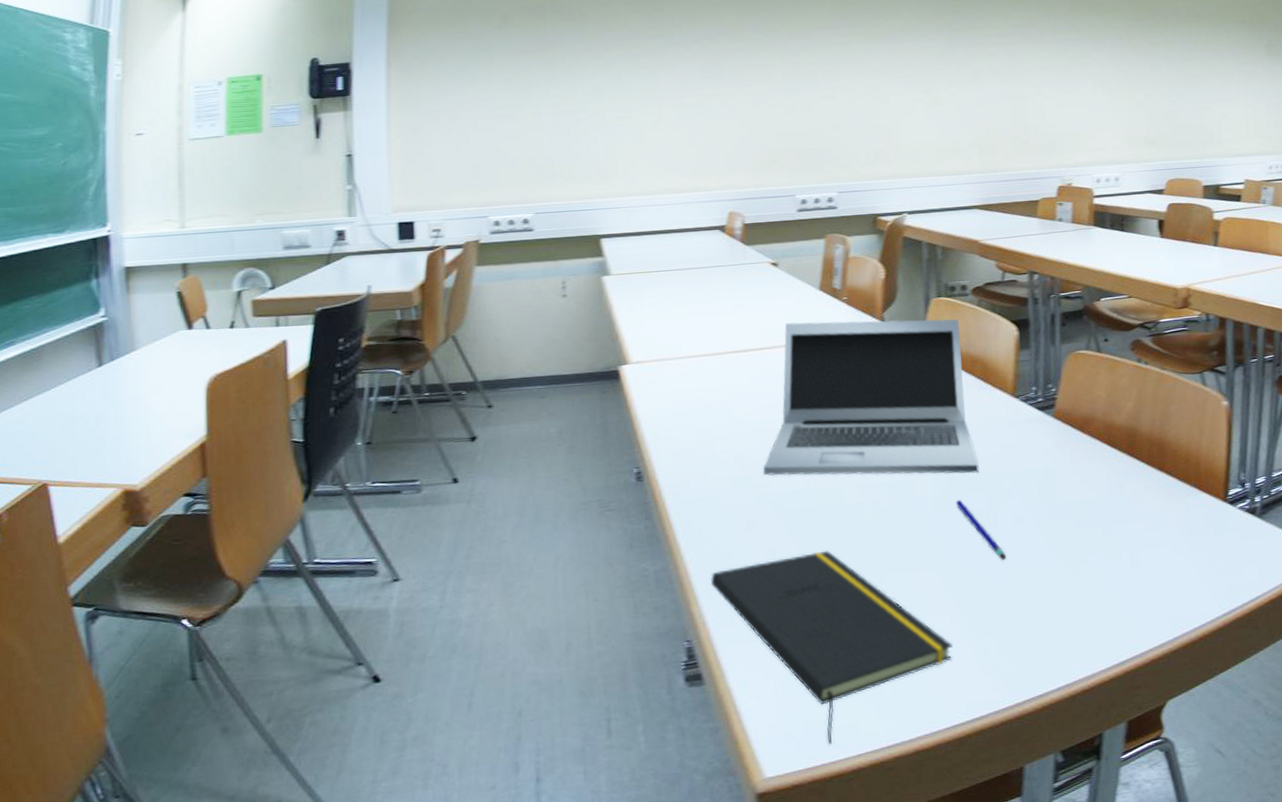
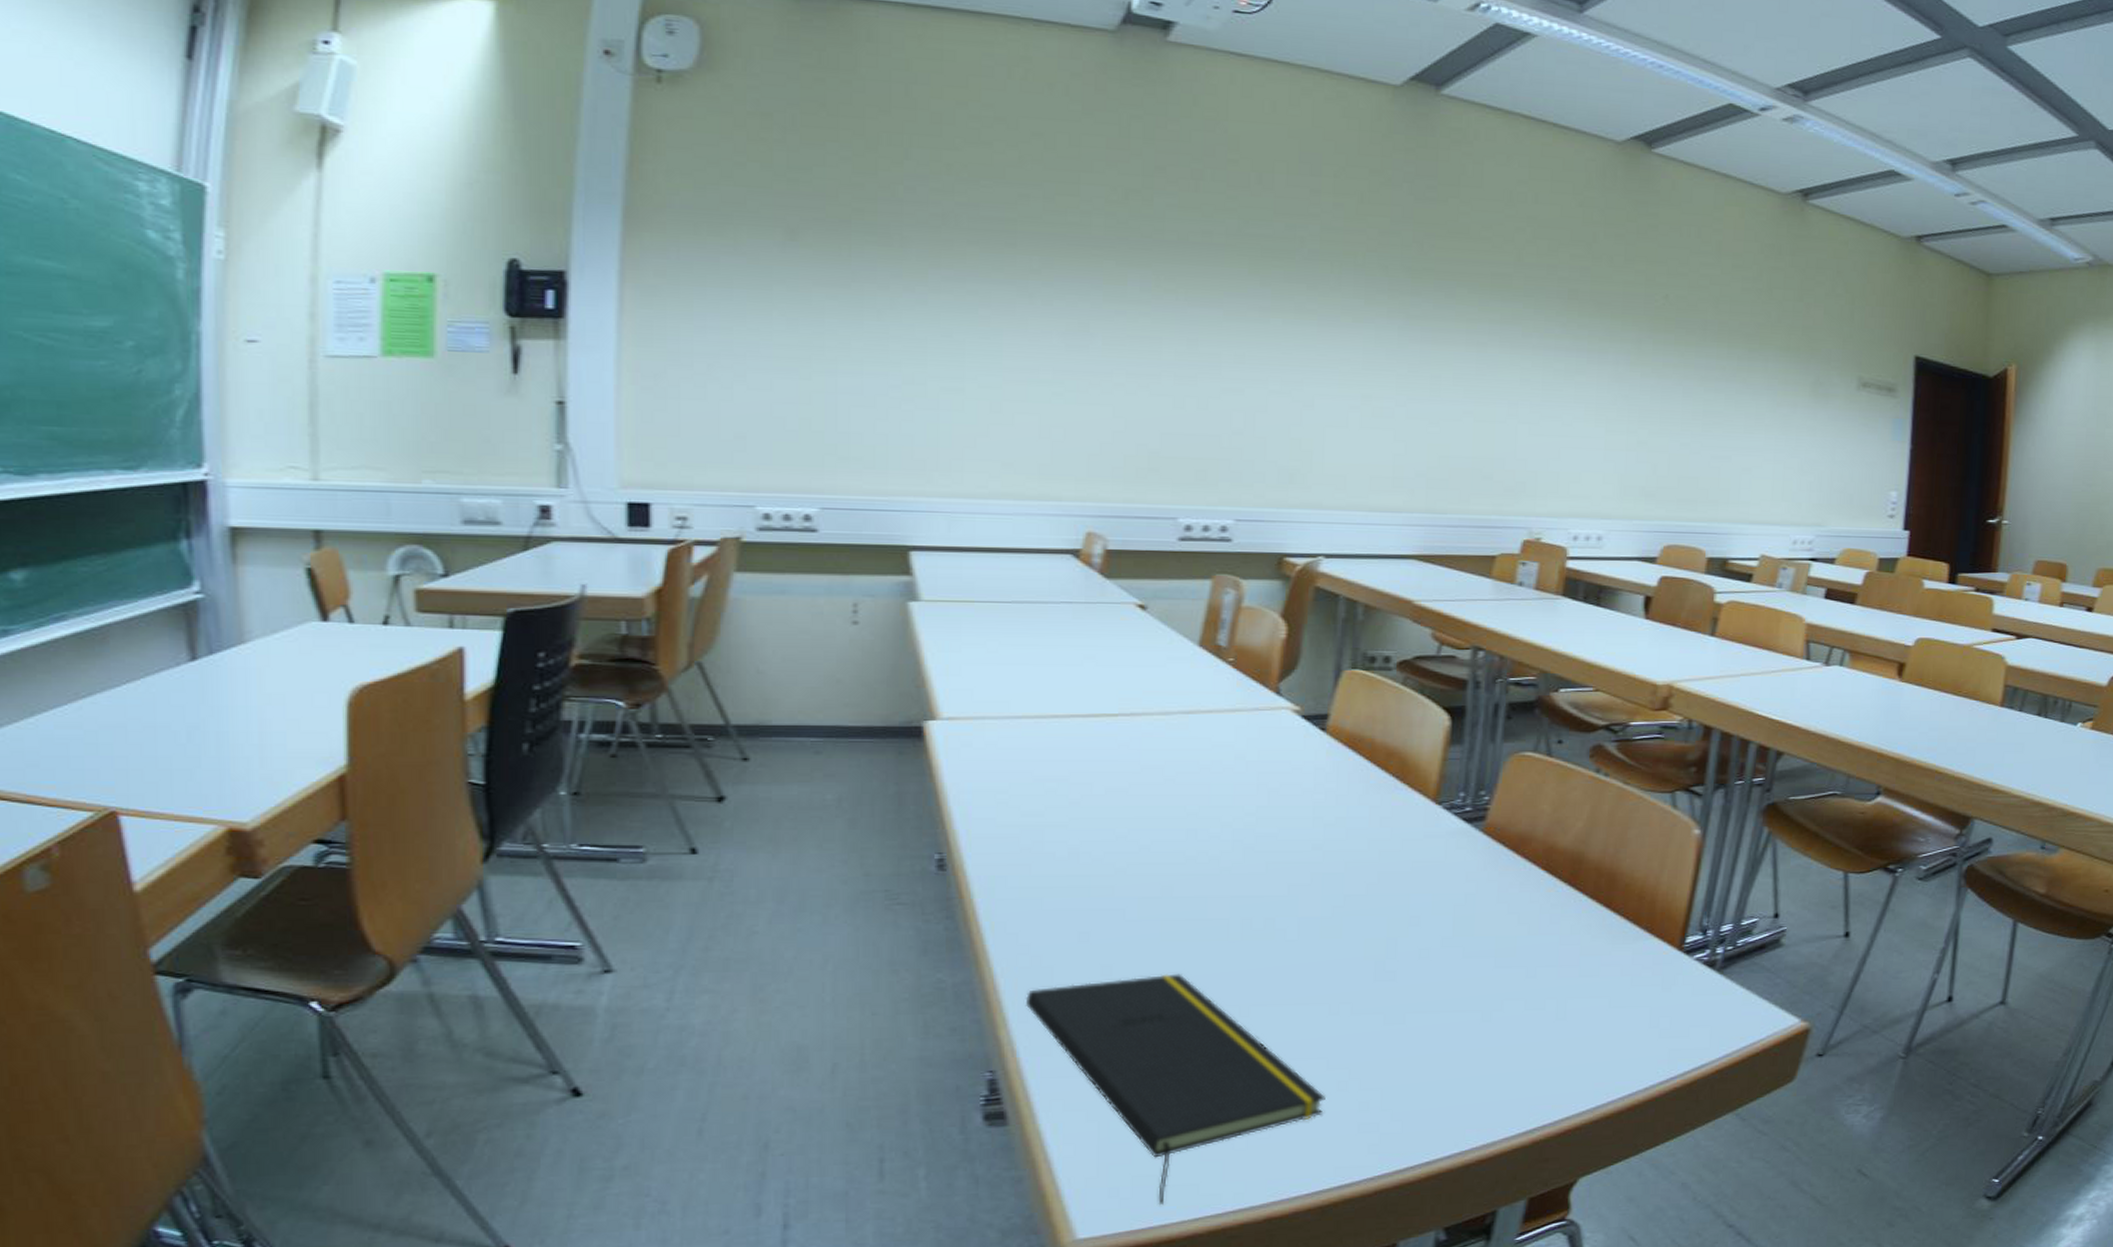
laptop: present [763,319,979,476] -> none [1104,685,1382,893]
pen: present [956,499,1006,561] -> none [1348,923,1404,1002]

